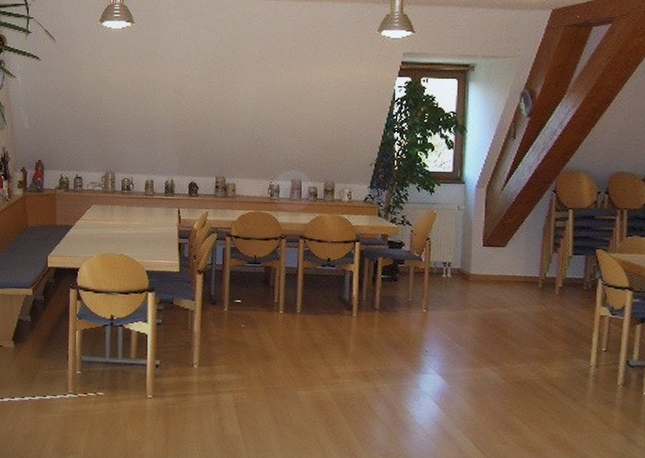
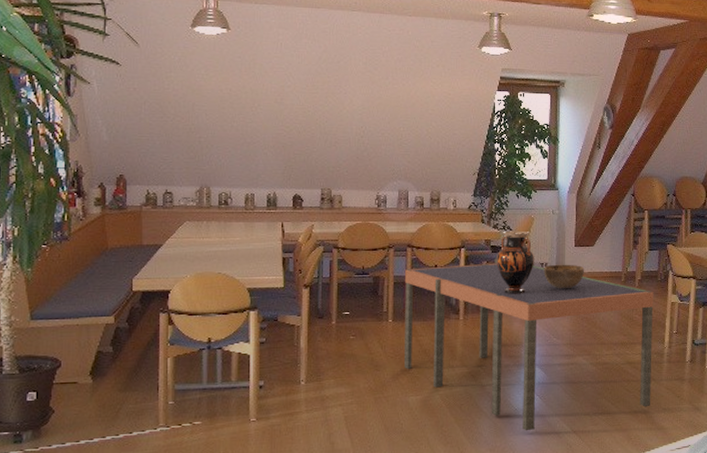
dining table: none [295,254,578,441] -> present [405,258,654,431]
vase: none [394,226,437,294] -> present [497,230,535,294]
decorative bowl: none [446,264,495,292] -> present [544,264,585,289]

